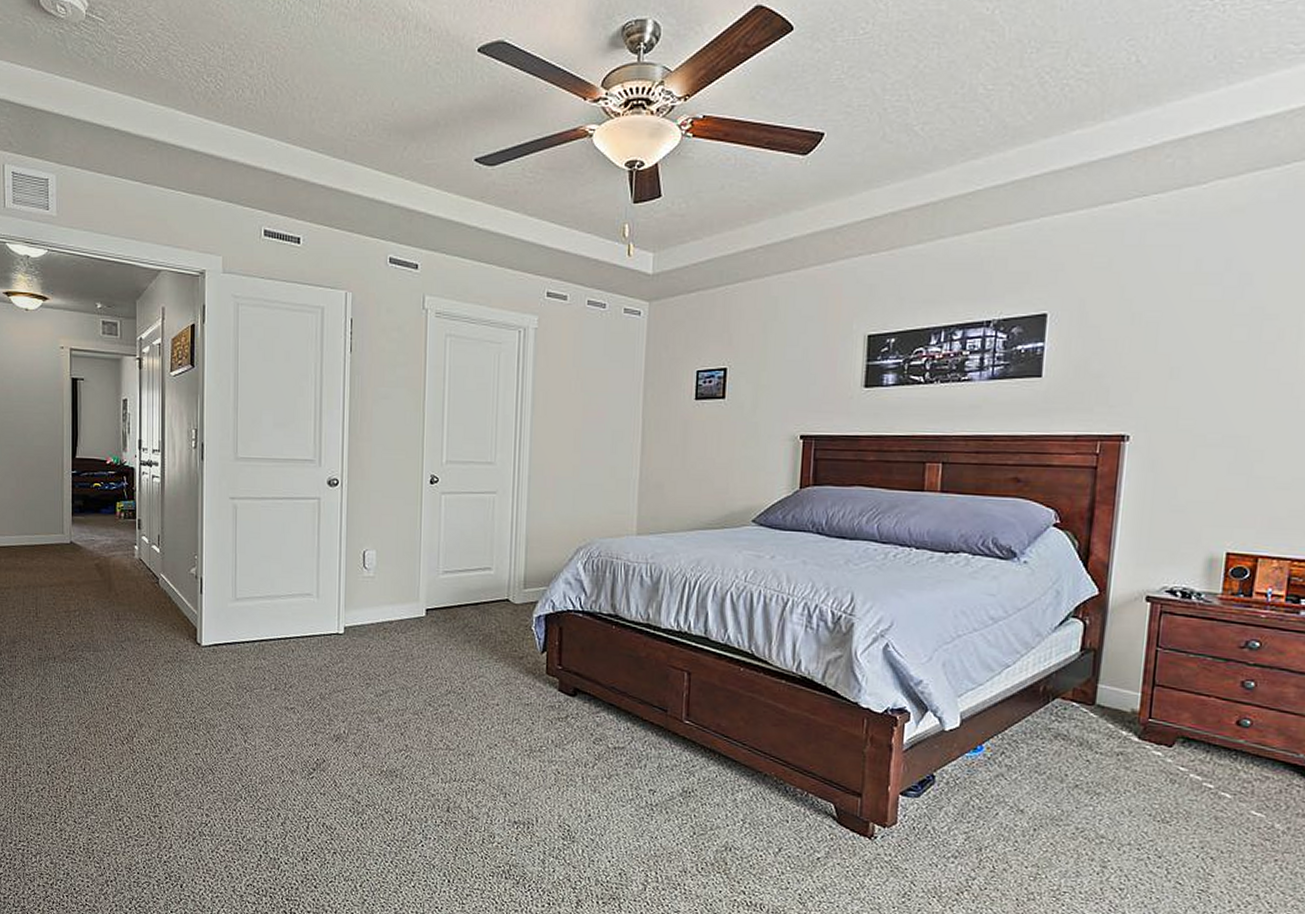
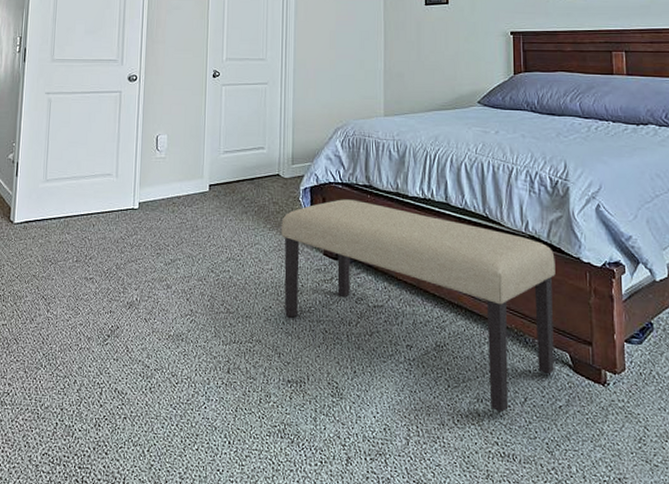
bench: none [510,629,829,862] -> present [281,199,556,413]

